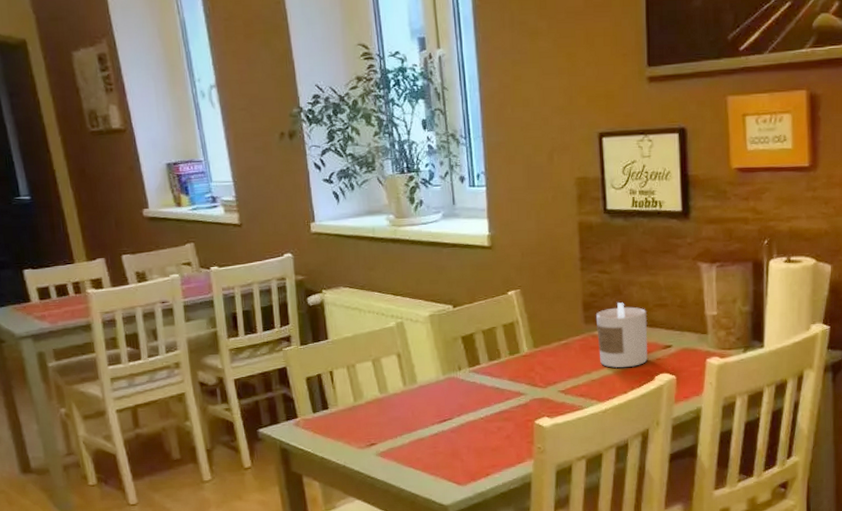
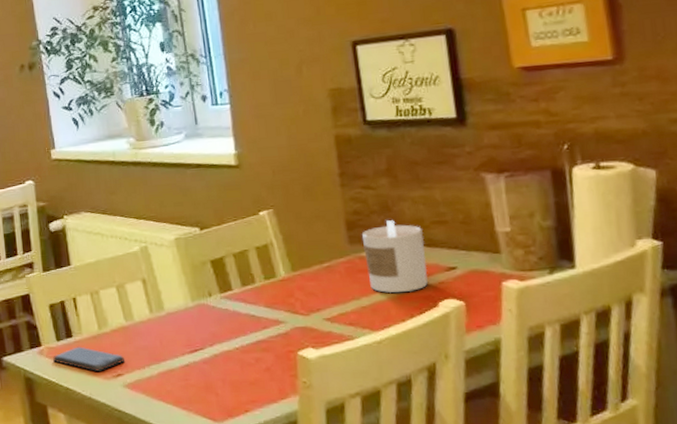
smartphone: none [309,418,379,441] -> present [53,346,125,372]

